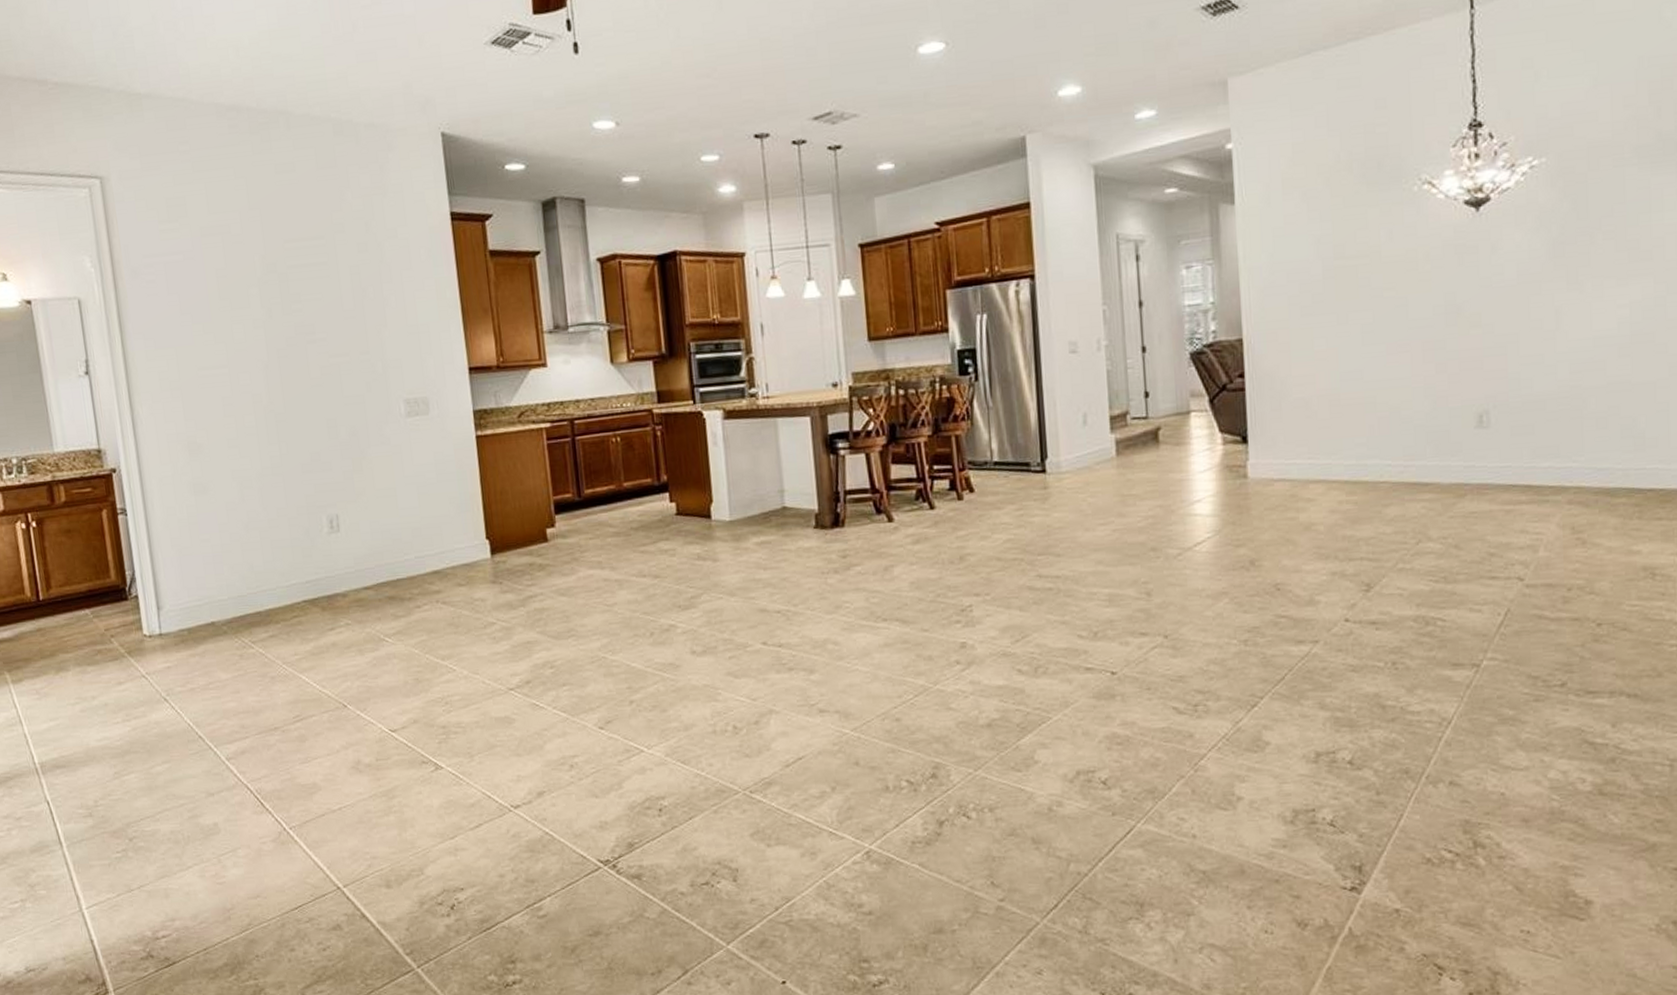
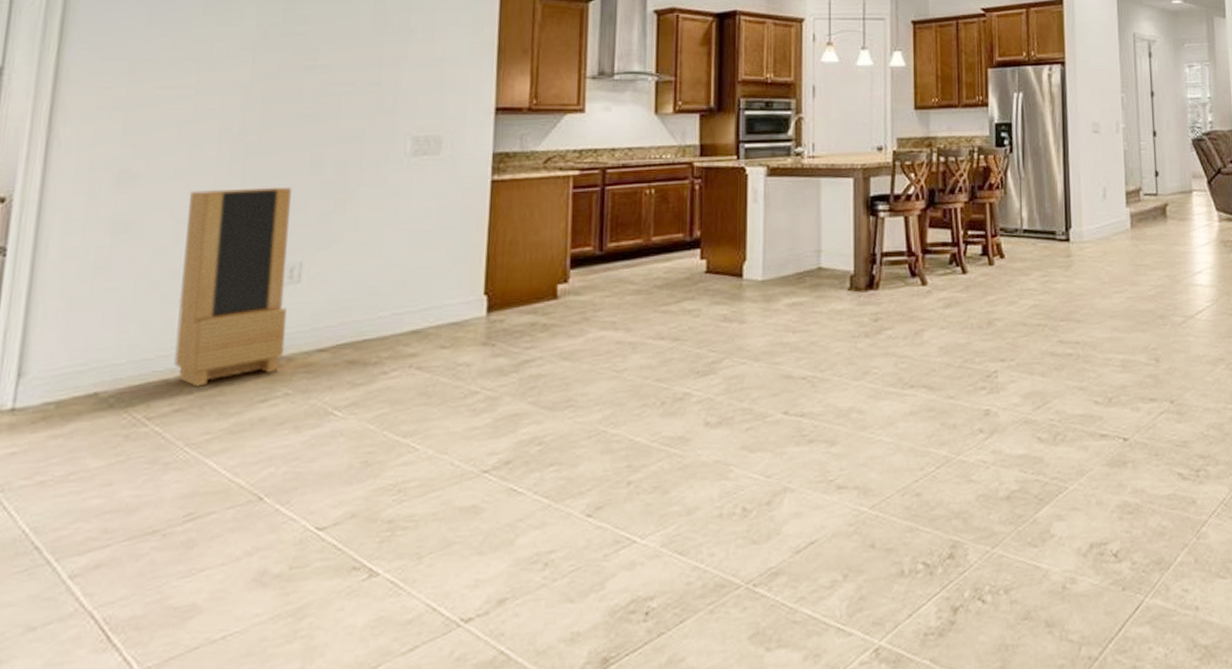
storage cabinet: none [243,449,340,618] -> present [174,186,291,387]

